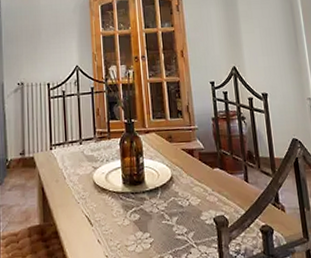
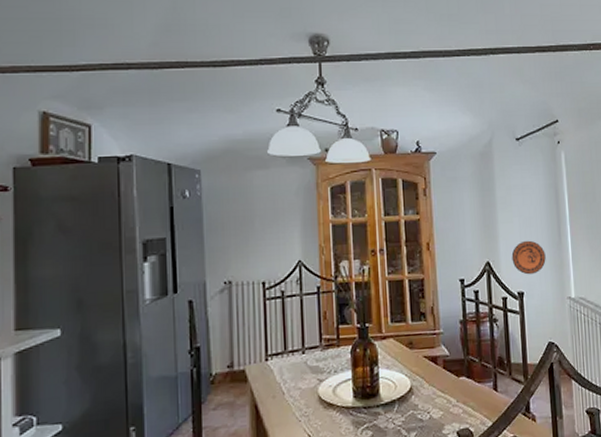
decorative plate: none [254,48,286,78] -> present [511,240,546,275]

